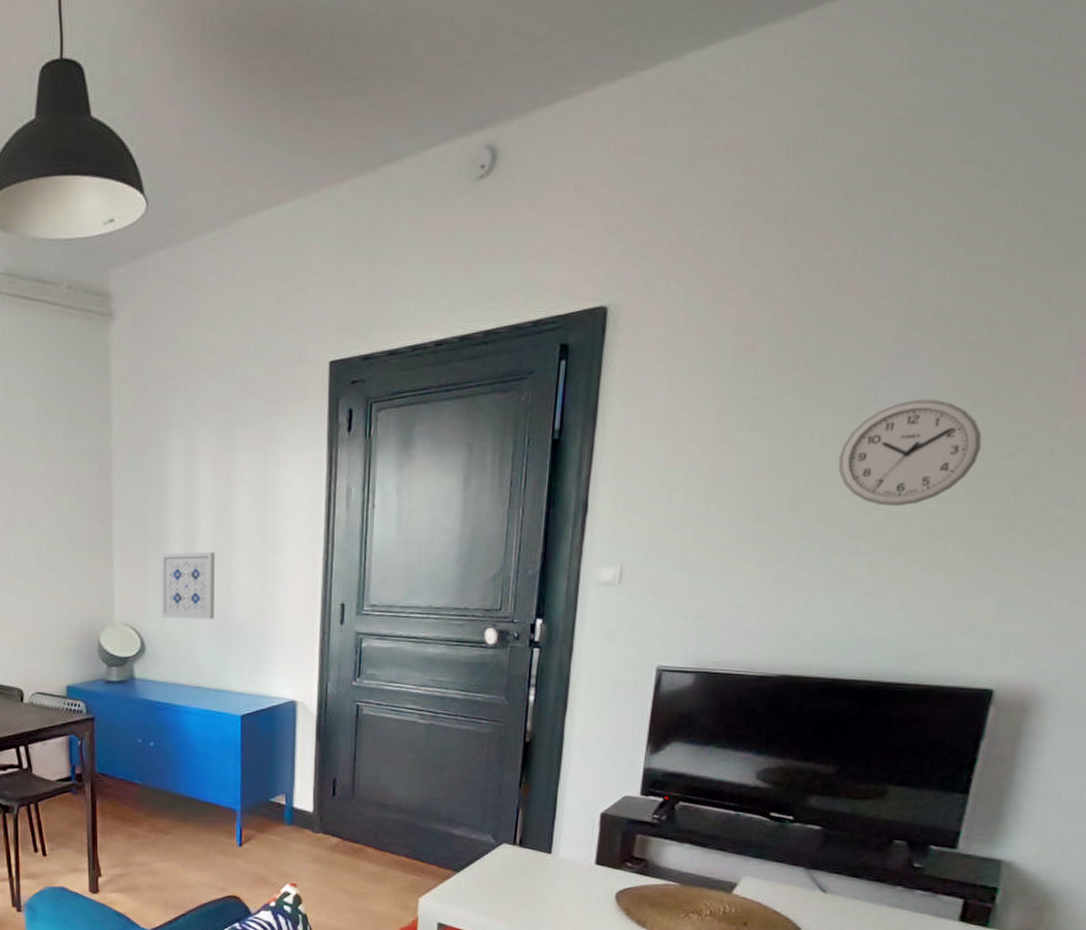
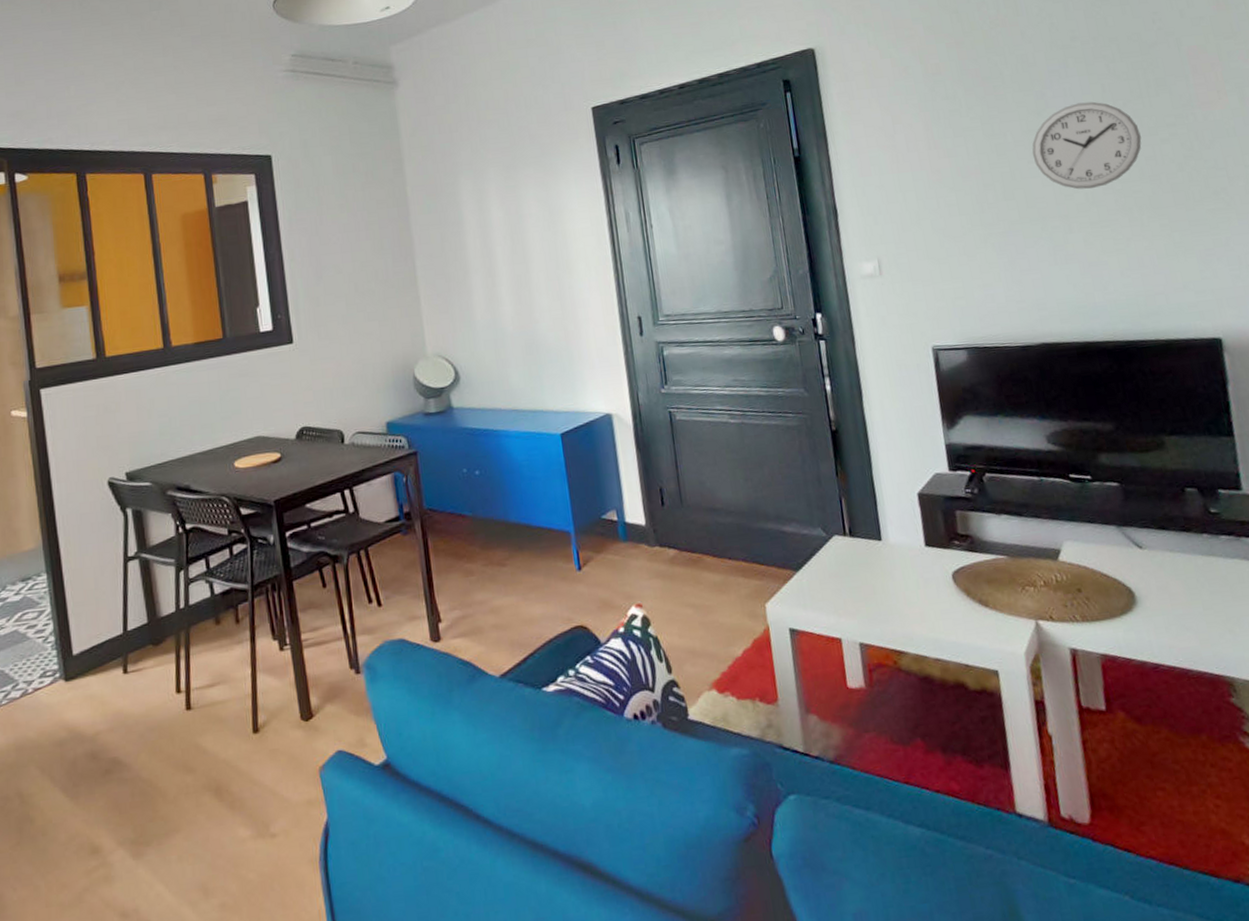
wall art: present [161,551,215,620] -> none [464,279,522,346]

